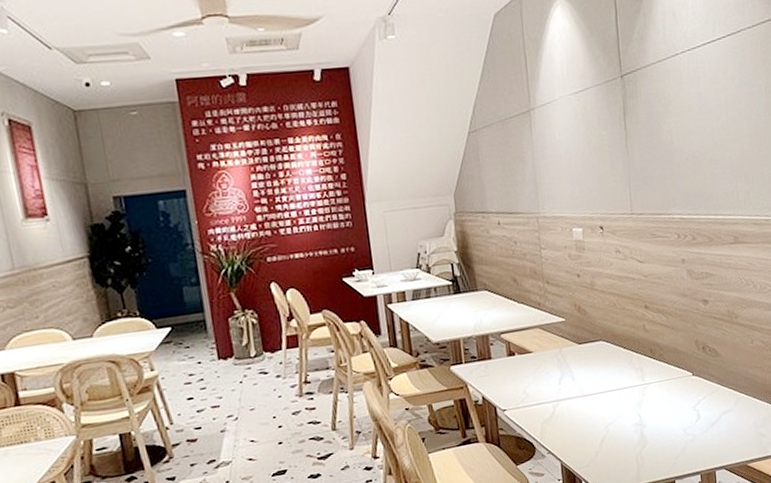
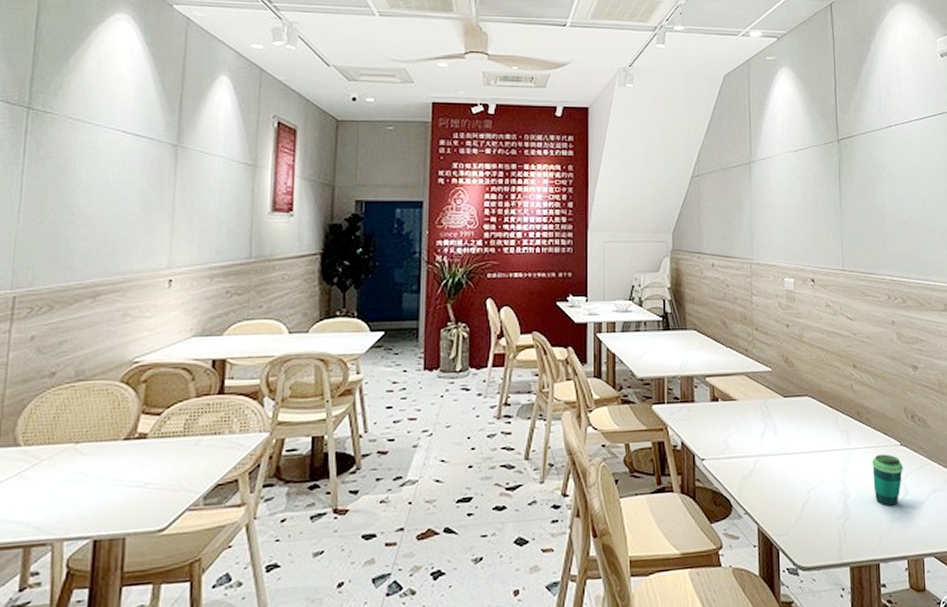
cup: none [666,384,695,431] -> present [872,454,903,506]

